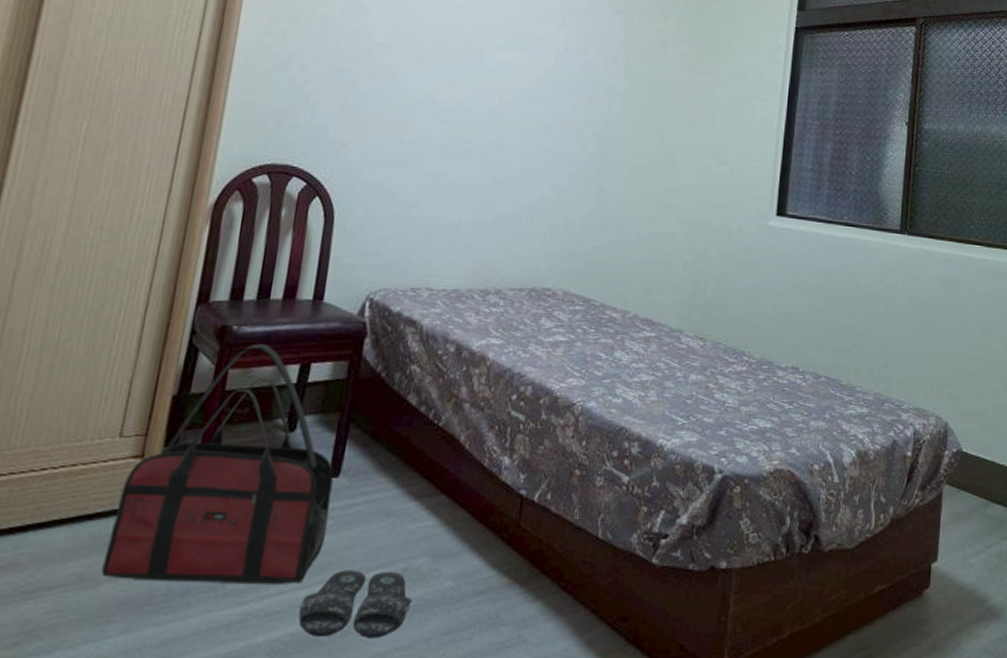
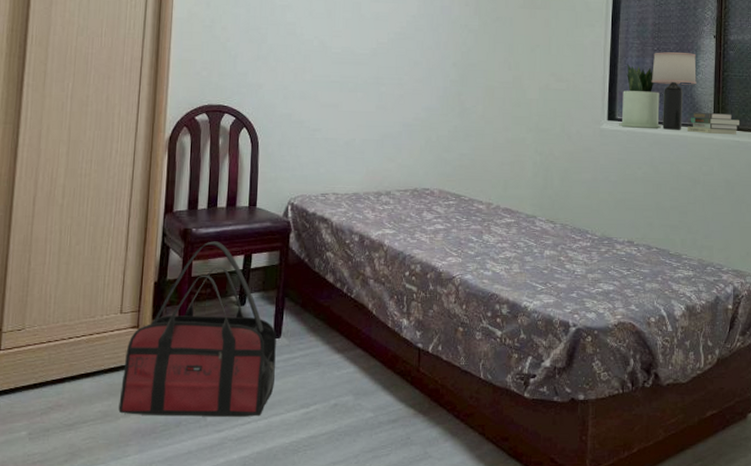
slippers: present [298,570,413,638] -> none [261,406,343,455]
planter: none [788,149,841,231] -> present [618,64,663,129]
table lamp: none [830,137,885,234] -> present [651,52,697,131]
books: none [869,212,930,243] -> present [687,112,739,135]

